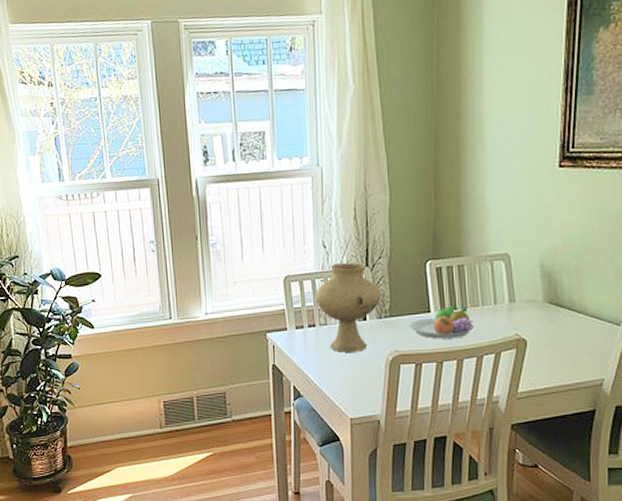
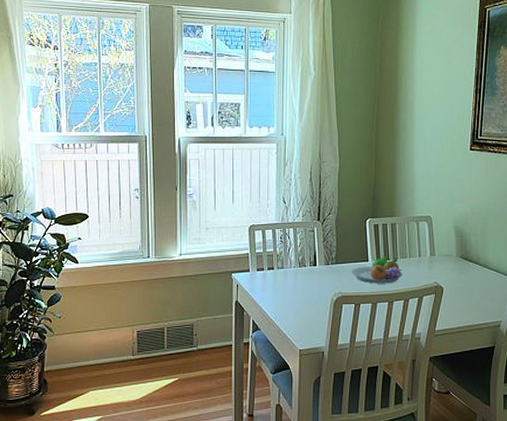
vase: present [315,263,381,353] -> none [274,217,329,292]

